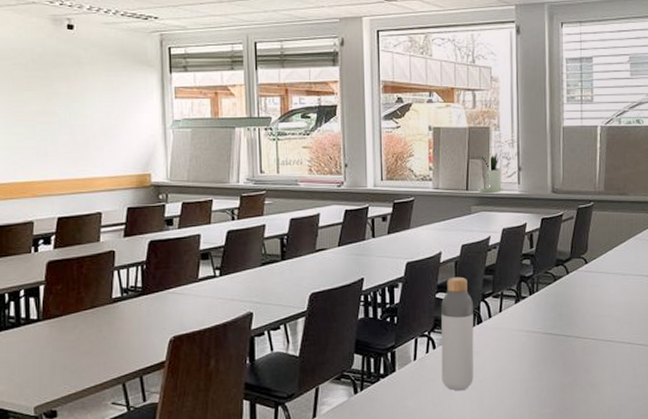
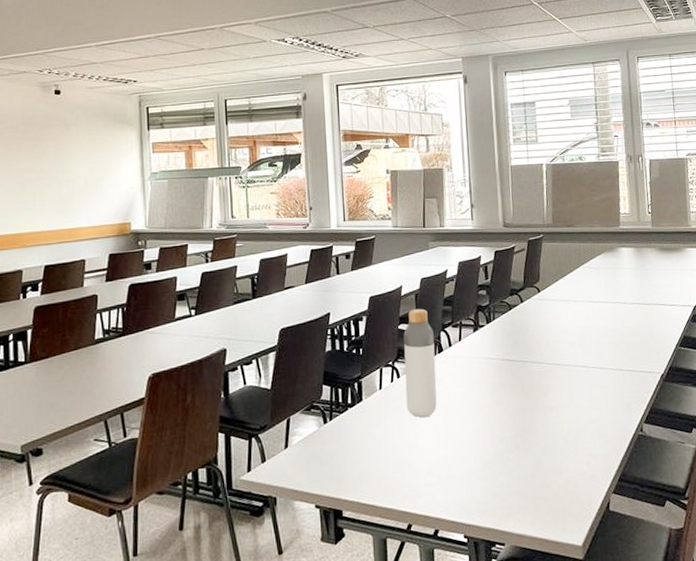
planter: present [478,153,504,194] -> none [434,192,459,230]

